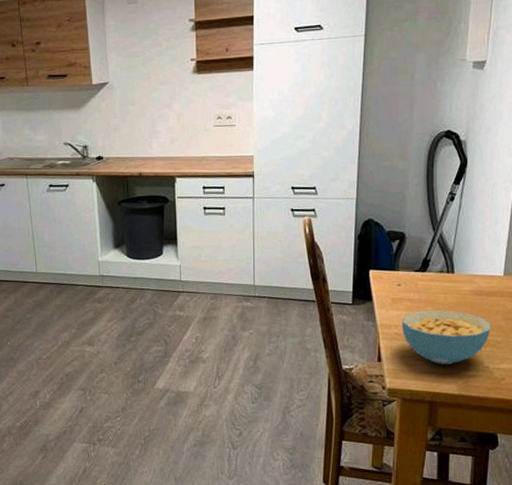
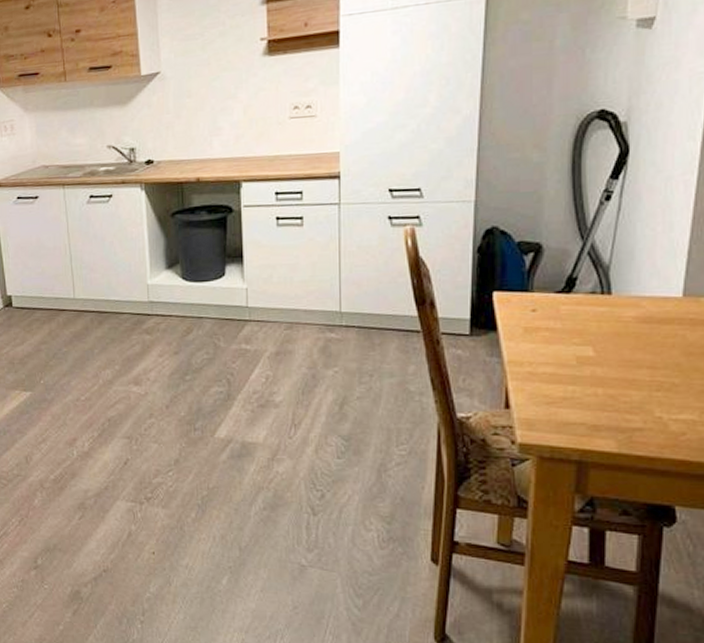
cereal bowl: present [401,309,492,365] -> none [537,341,666,414]

